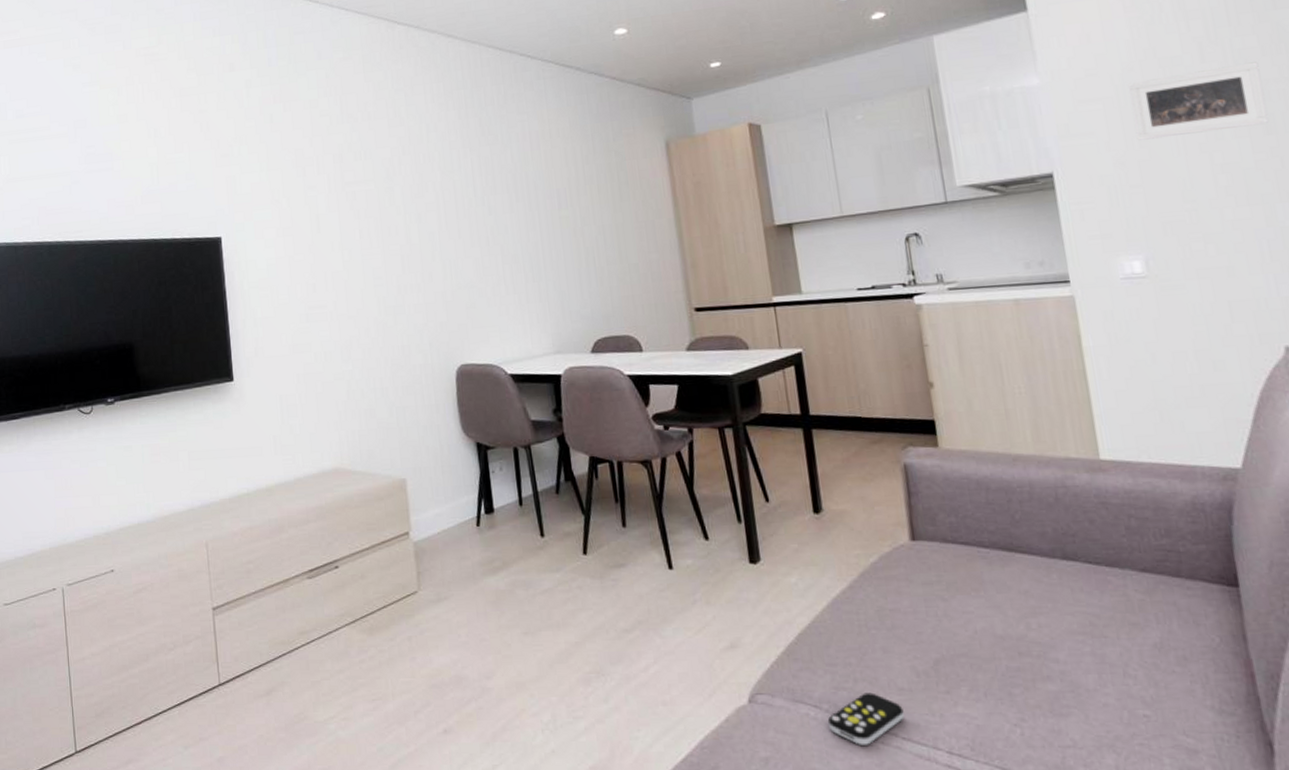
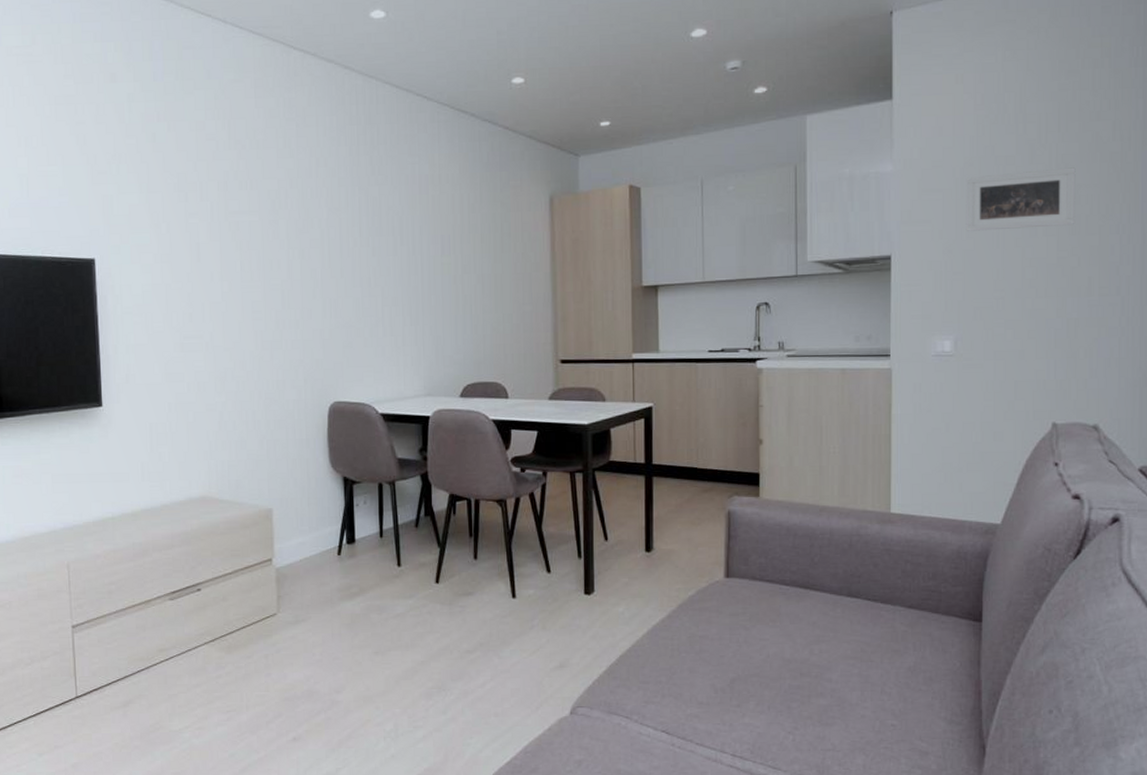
remote control: present [827,692,905,745] -> none [635,706,700,750]

